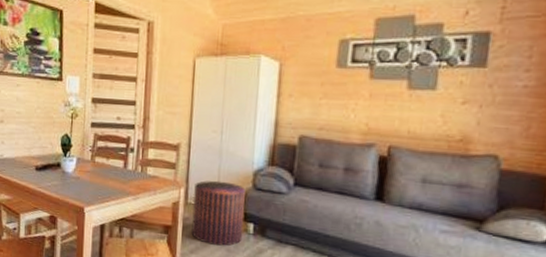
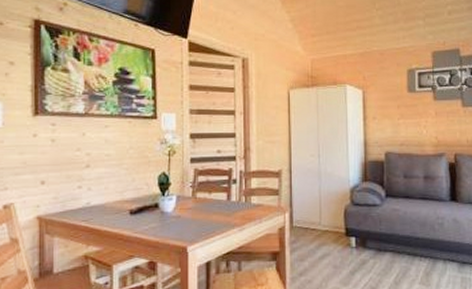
pouf: present [191,180,245,246] -> none [298,201,347,264]

